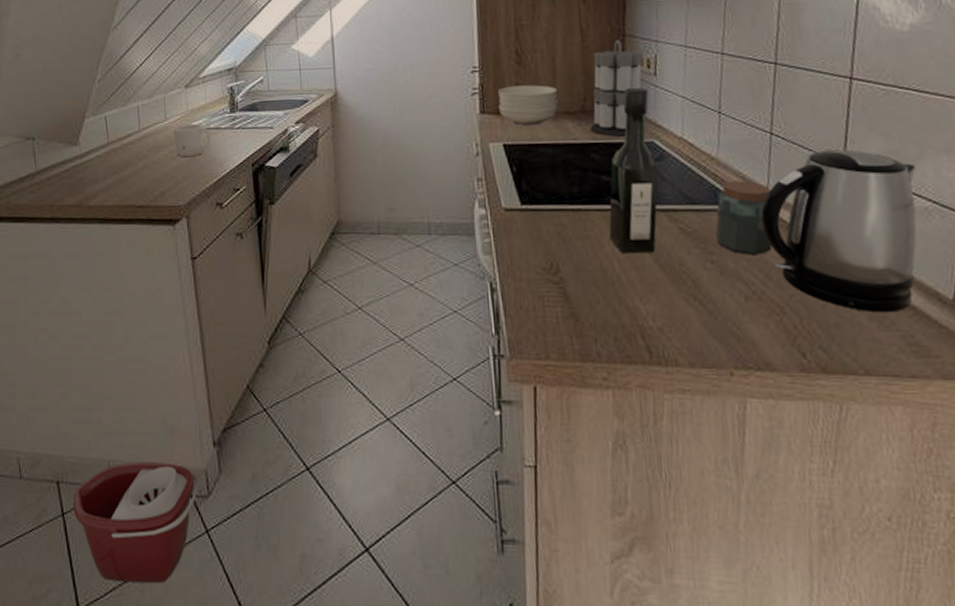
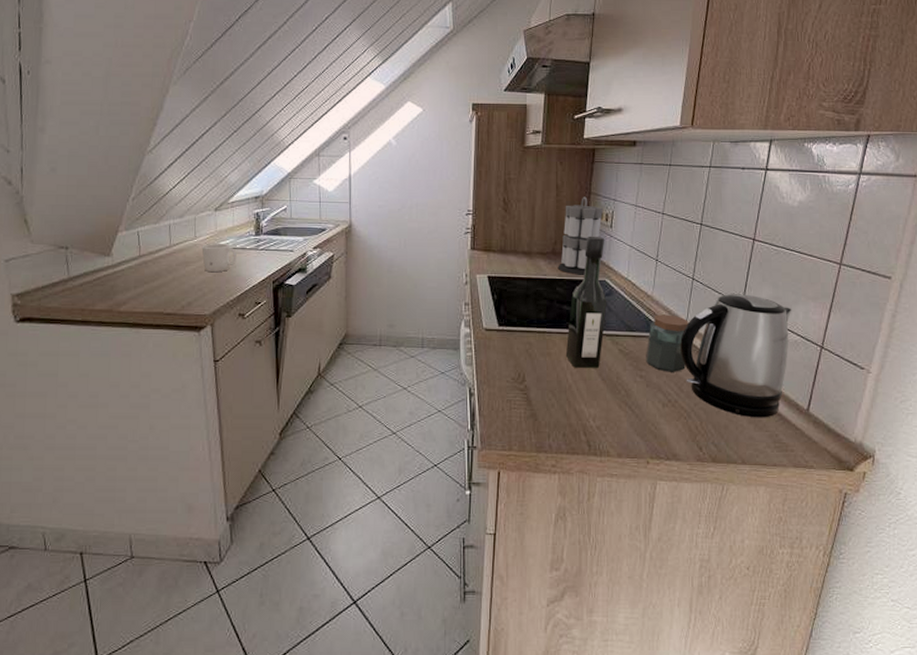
bucket: present [73,462,198,584] -> none [95,535,212,636]
bowl: present [498,85,559,126] -> none [486,228,535,262]

